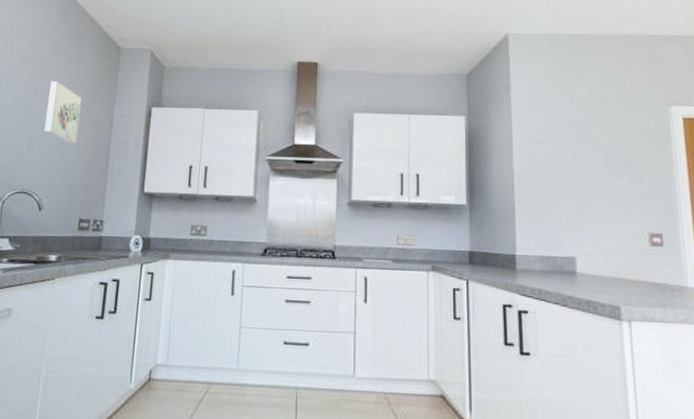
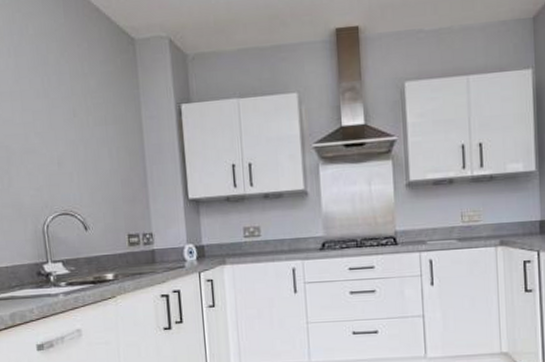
wall art: present [44,81,82,144] -> none [67,87,109,156]

